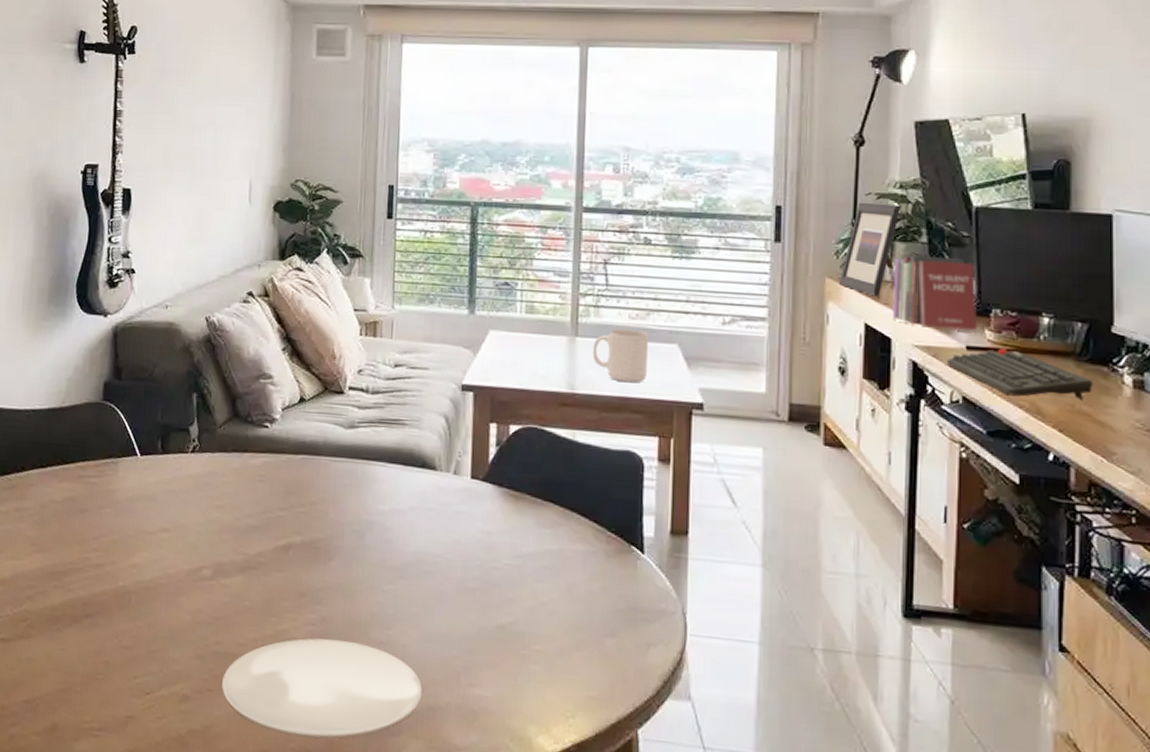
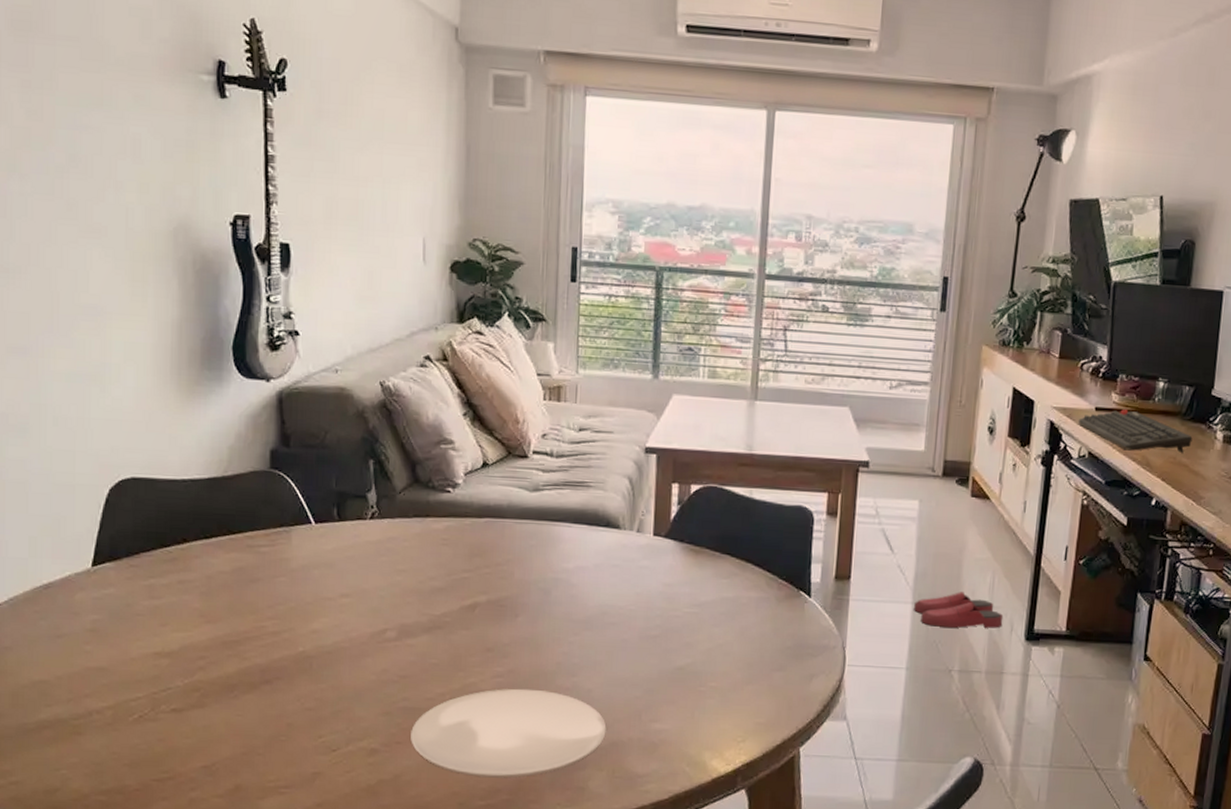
cup: present [592,329,649,383] -> none [770,393,823,444]
slippers: none [764,555,874,601] -> present [914,592,1004,628]
picture frame: present [839,202,901,297] -> none [994,275,1052,363]
books: present [893,256,977,331] -> none [1037,326,1109,394]

